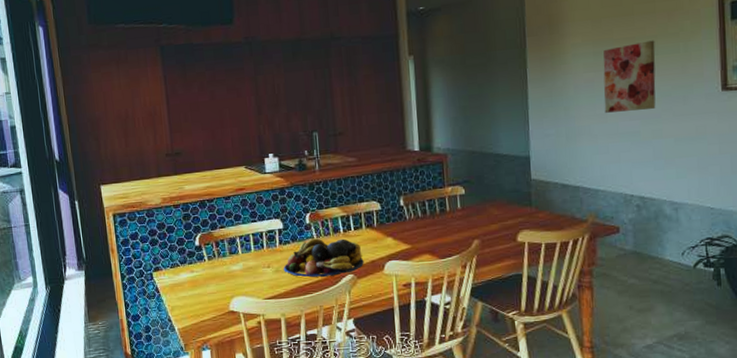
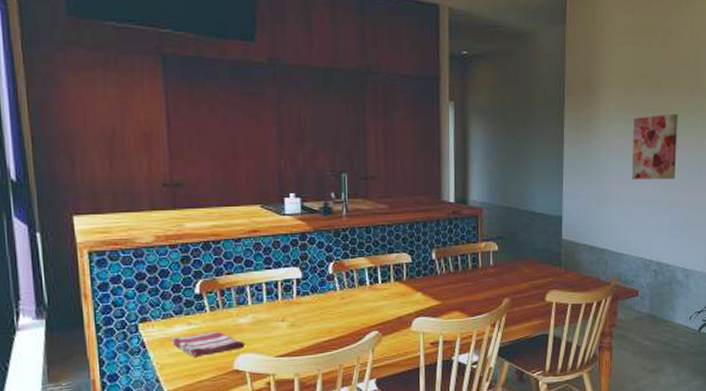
dish towel: none [178,277,238,301] -> present [171,331,245,358]
fruit bowl: present [284,238,364,278] -> none [300,290,390,333]

